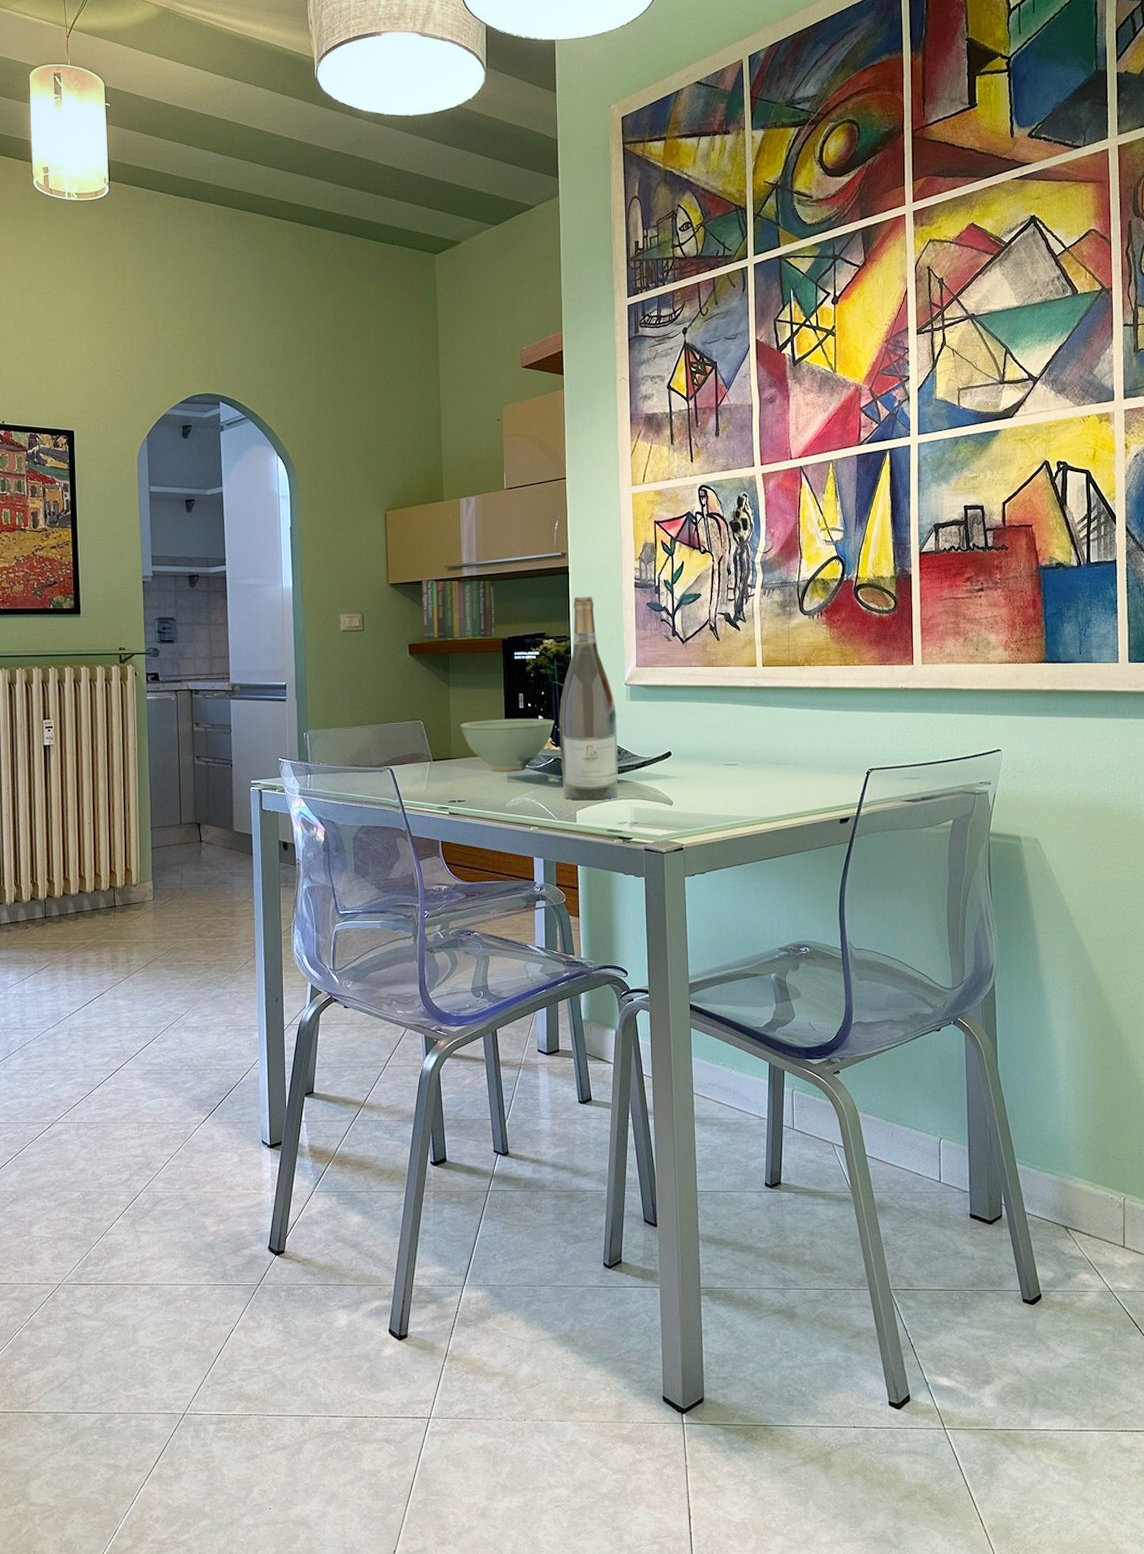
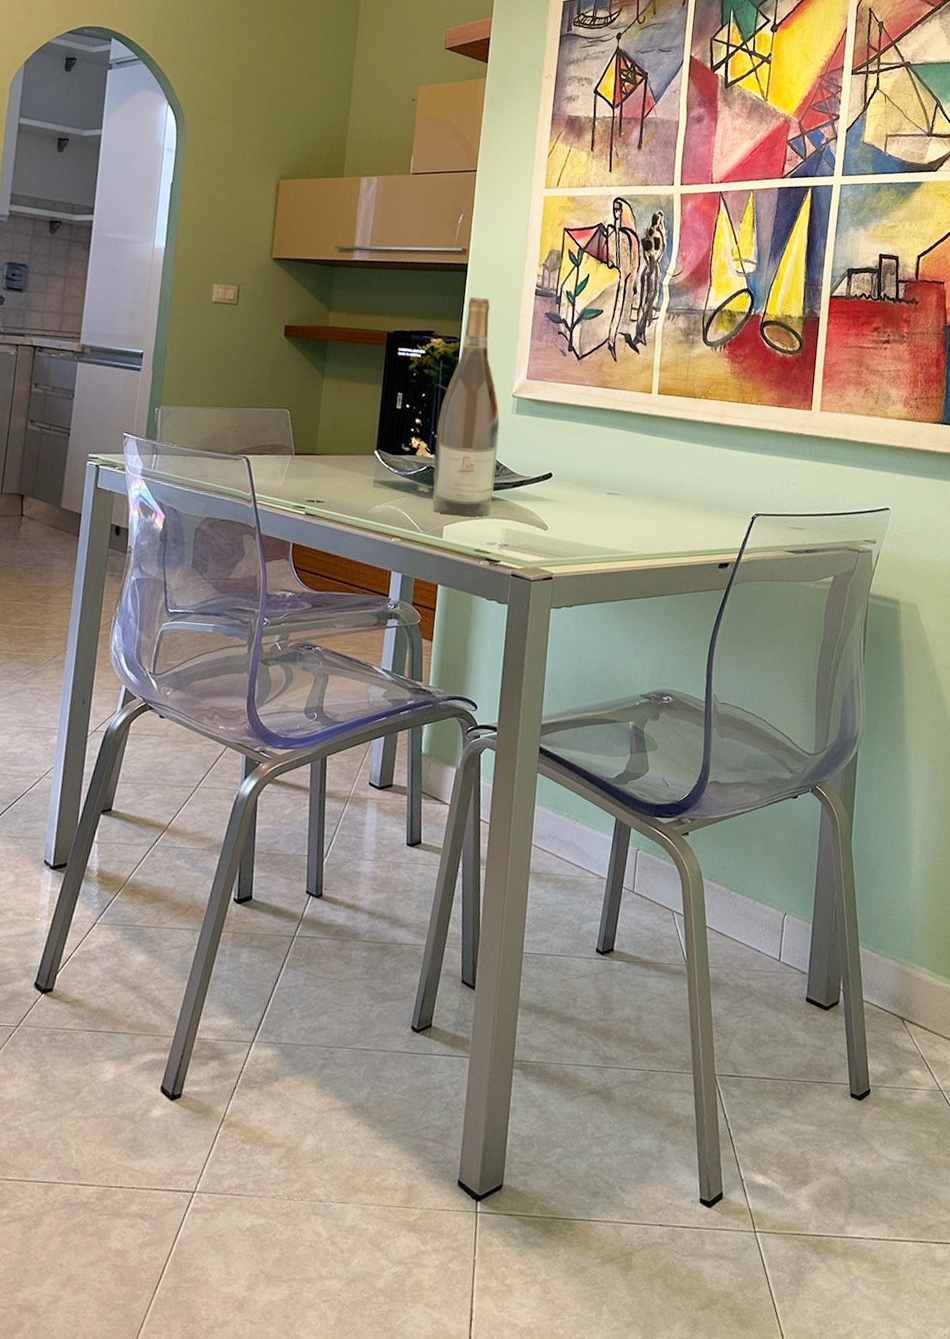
books: present [422,579,494,640] -> none [302,259,384,330]
bowl: present [460,718,554,772] -> none [330,416,432,476]

